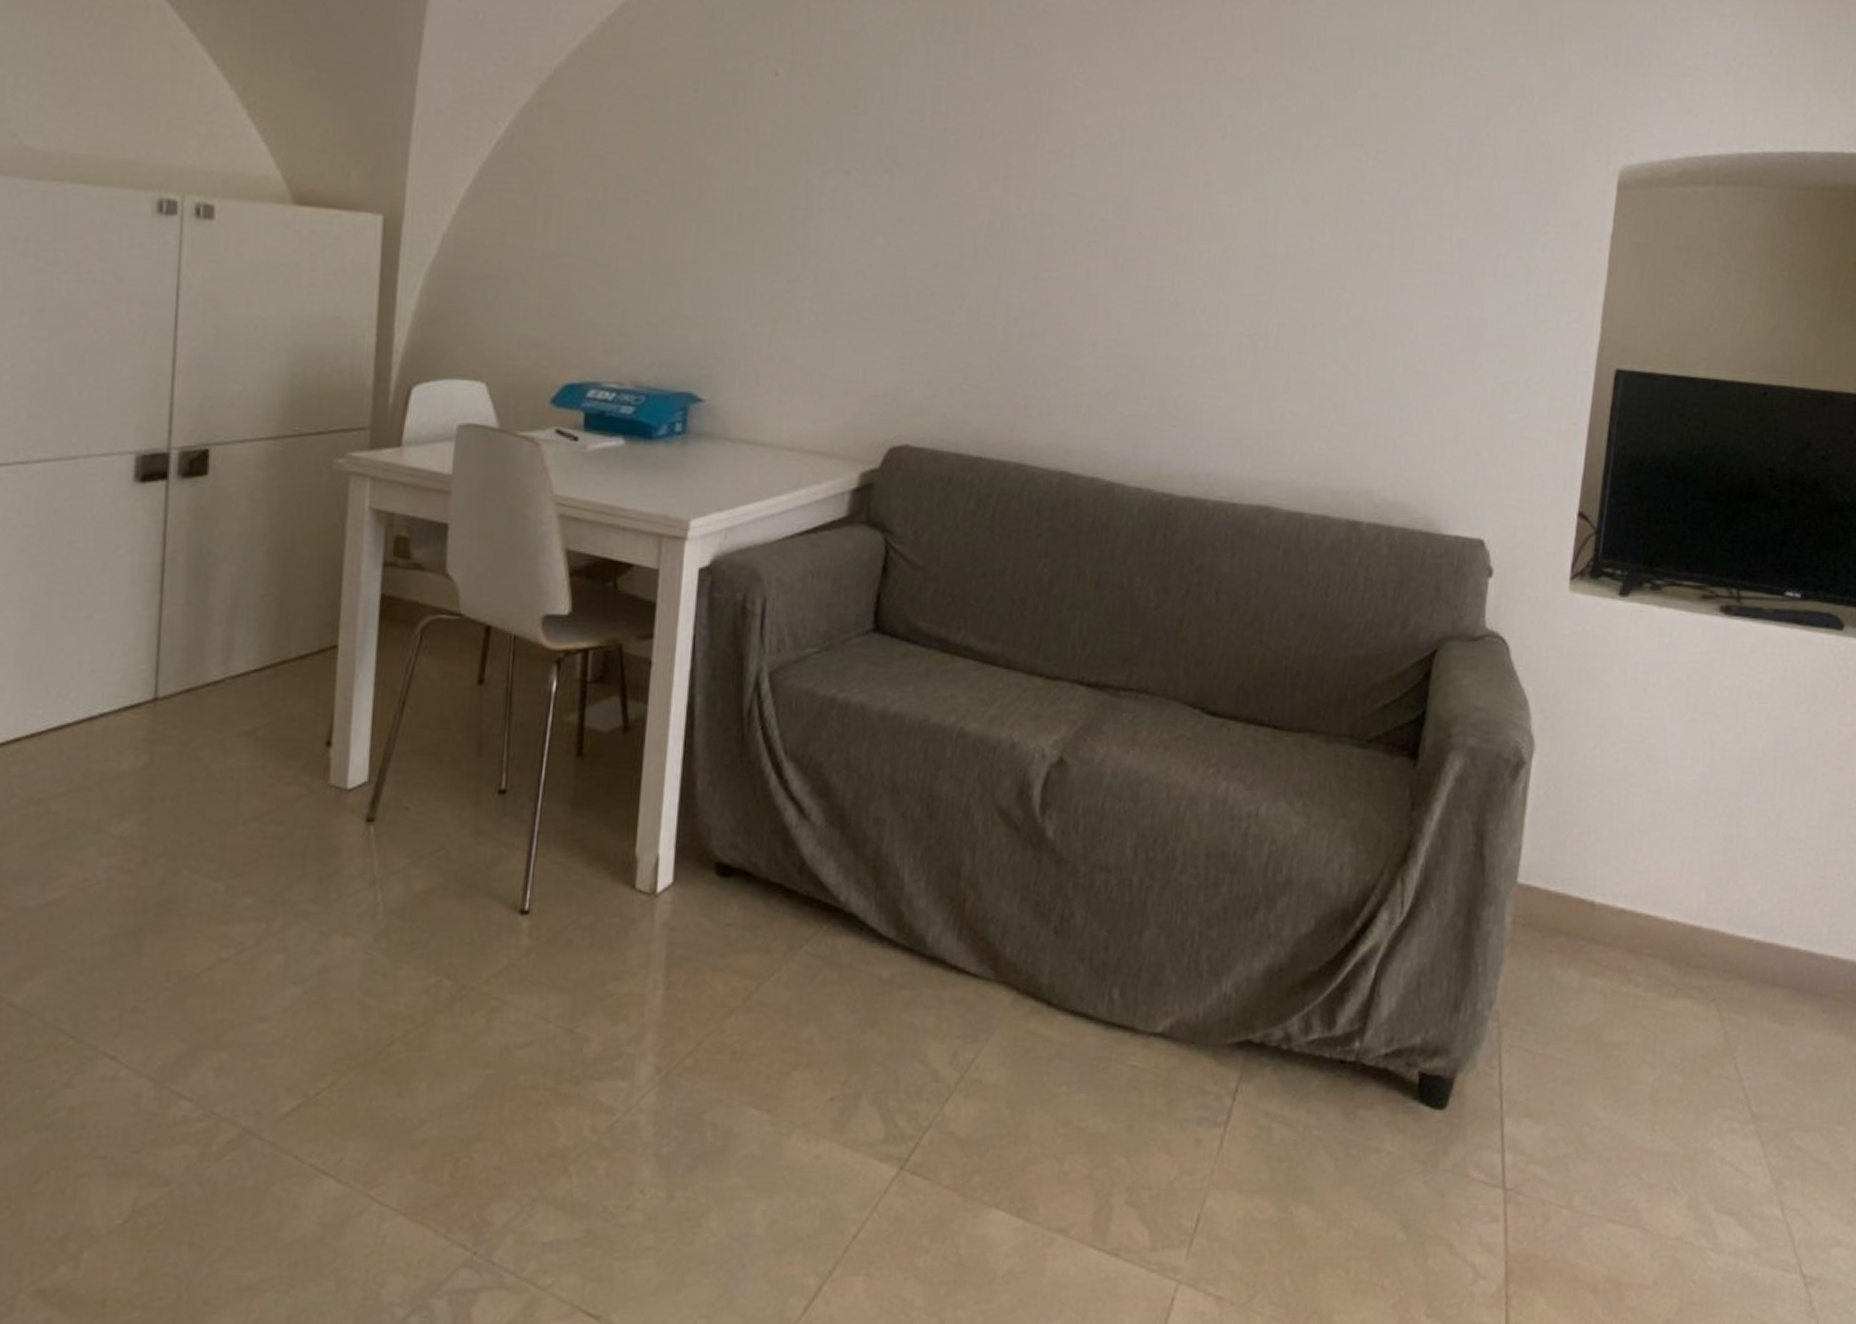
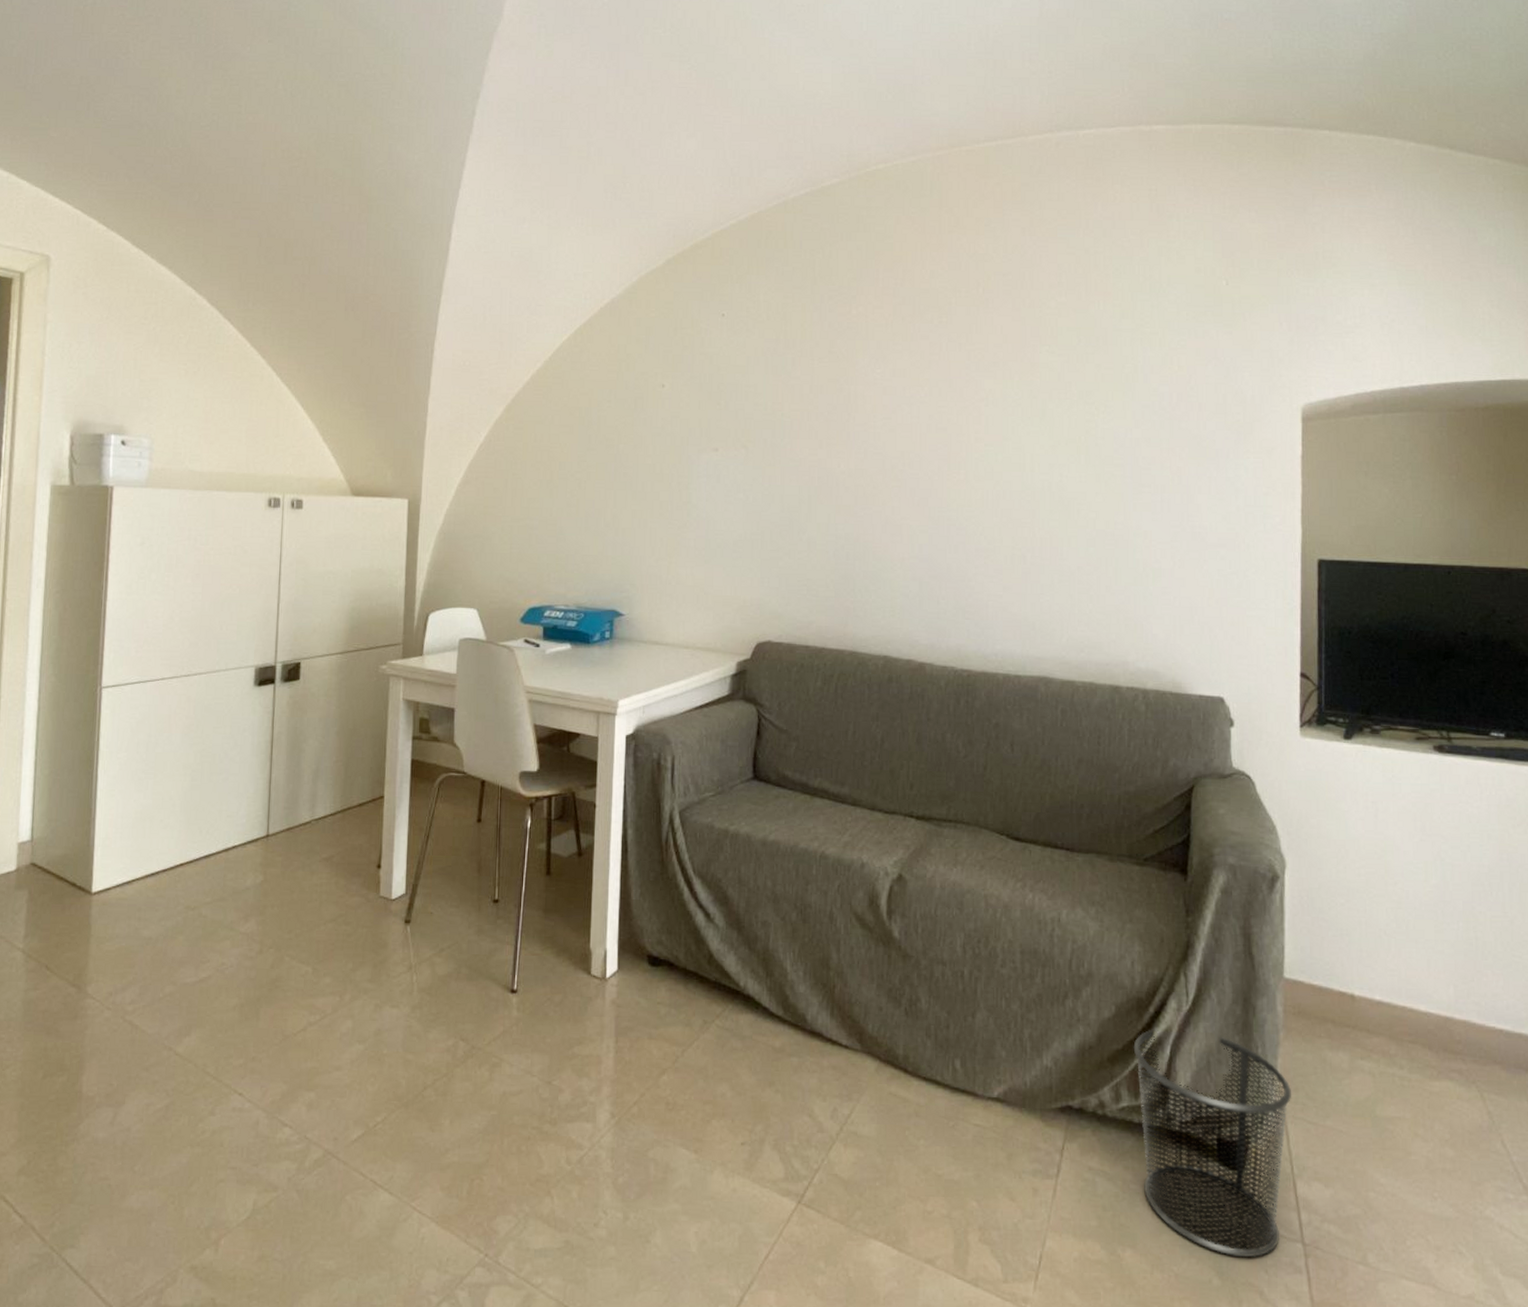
waste bin: none [1328,946,1511,1208] -> present [1133,1029,1291,1258]

